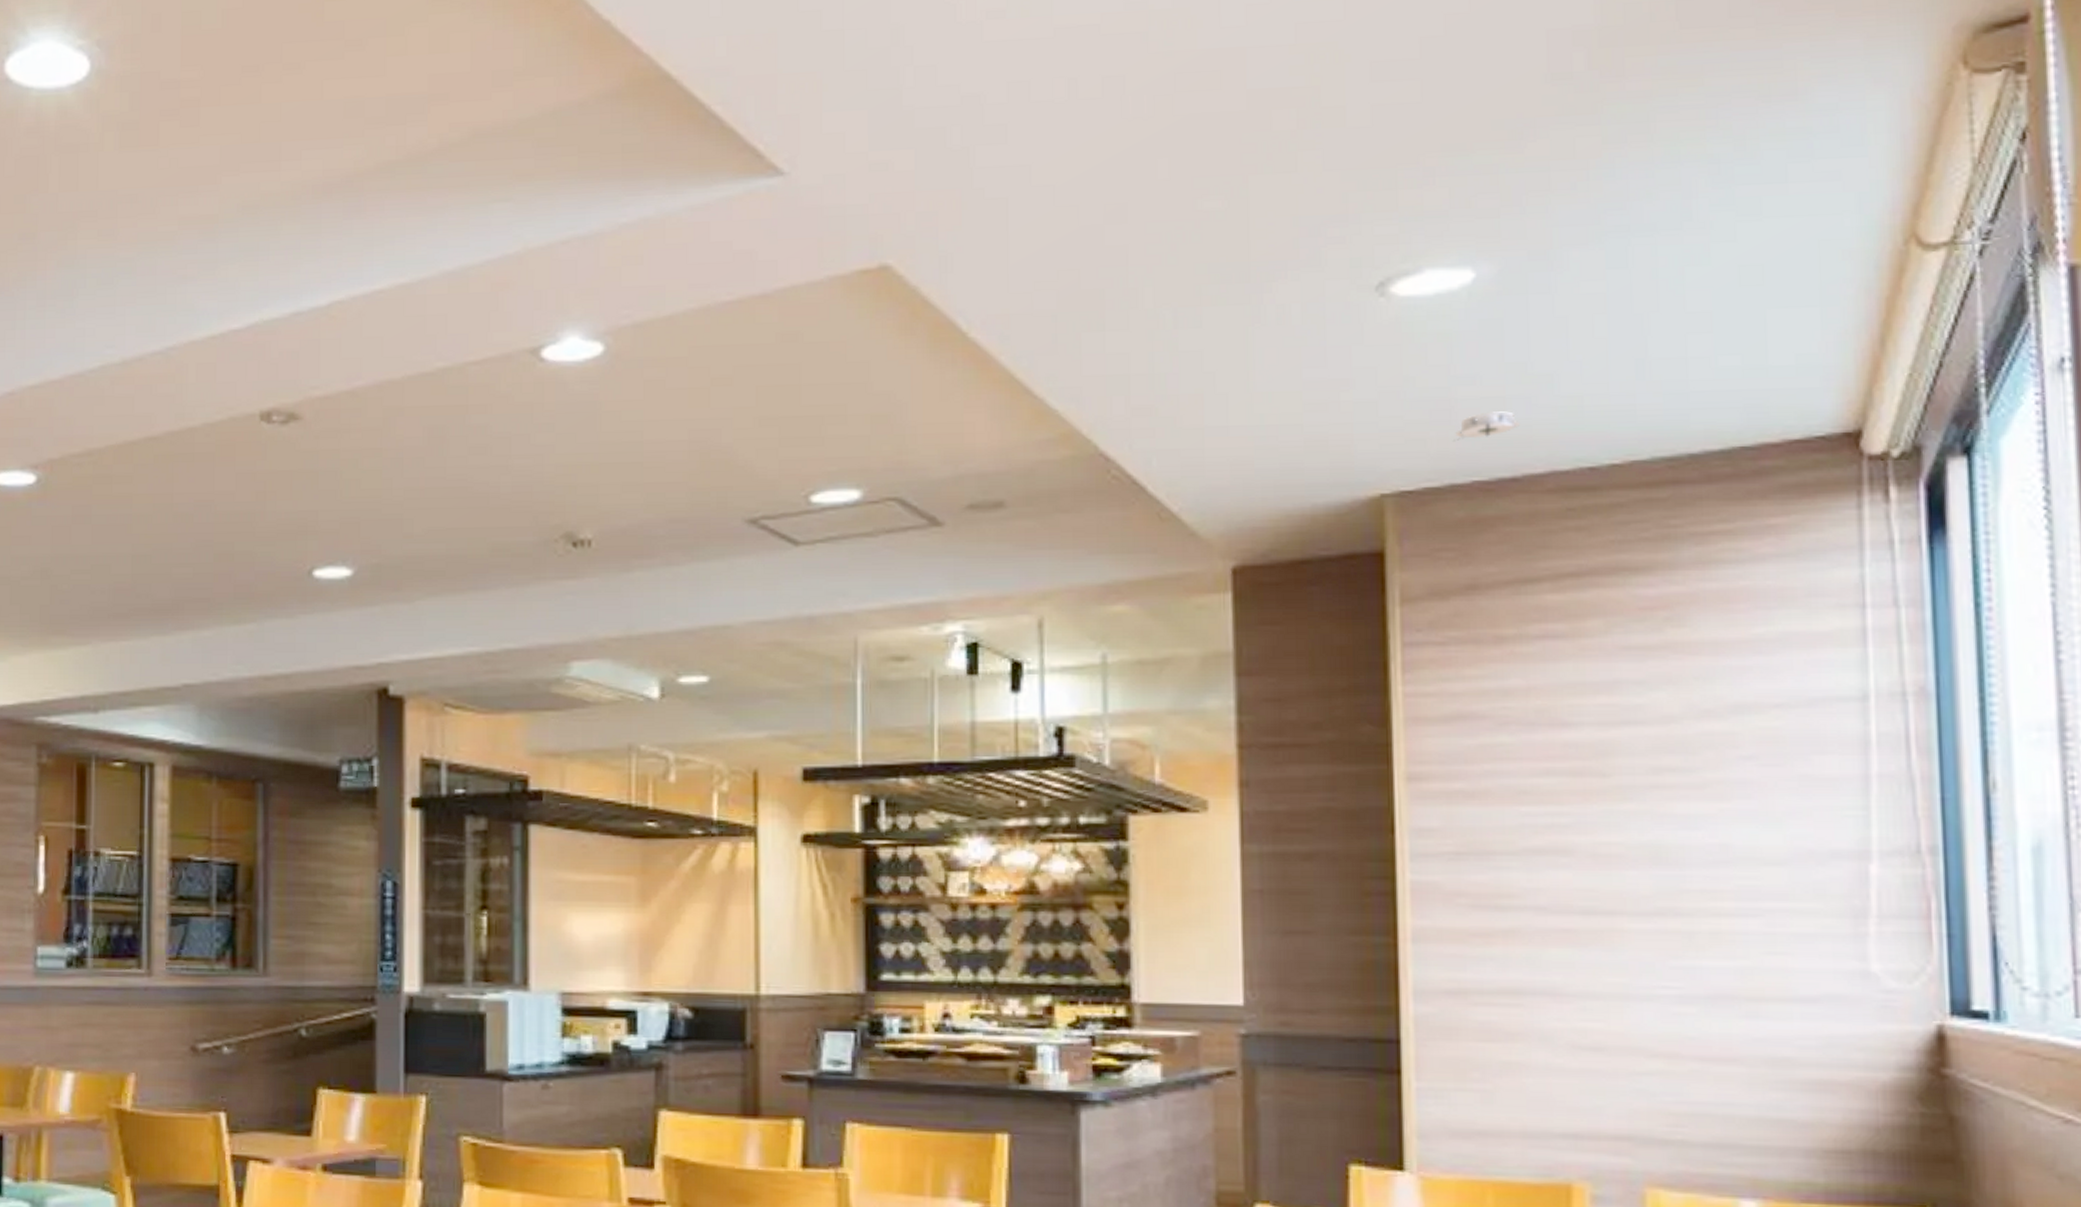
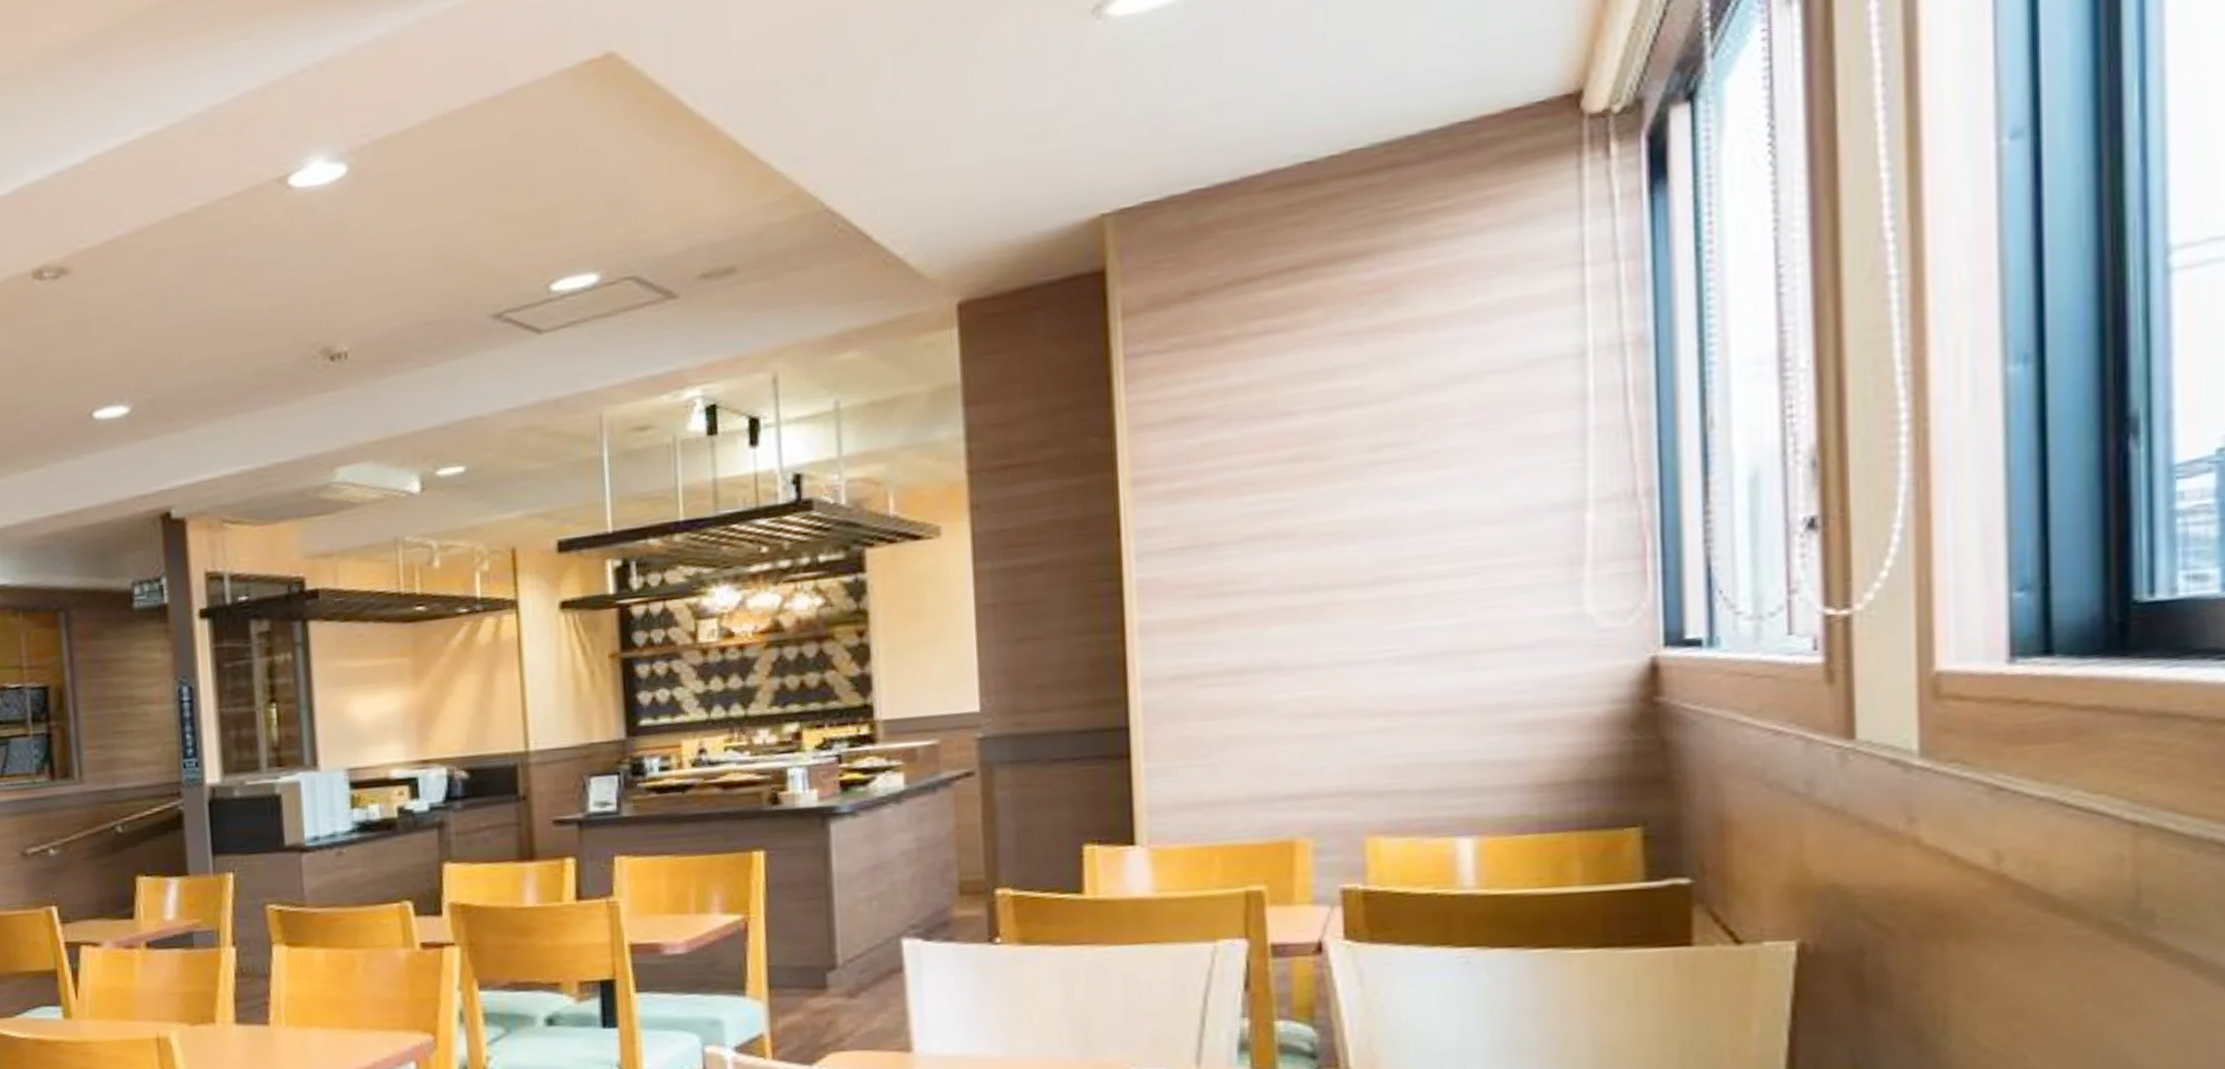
smoke detector: present [1454,411,1519,442] -> none [1172,117,1237,154]

